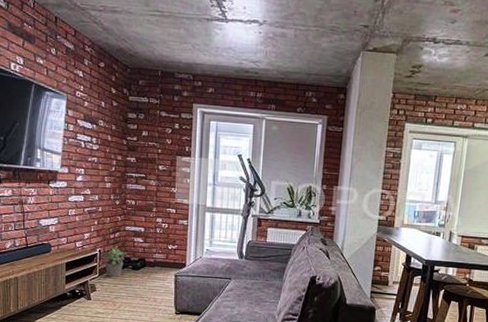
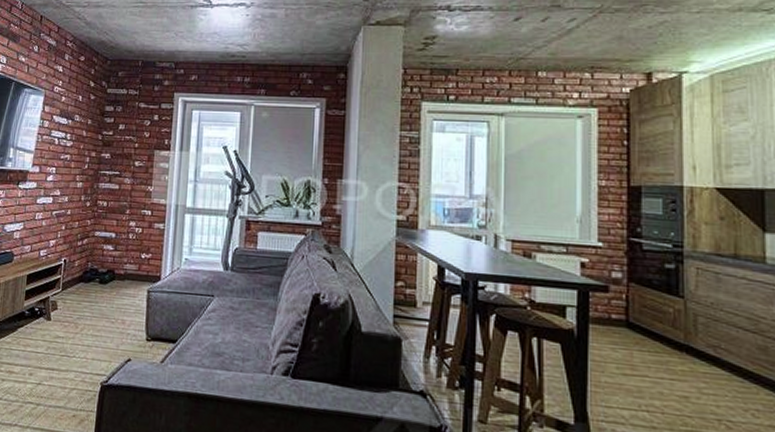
potted plant: present [103,245,127,277] -> none [68,254,95,293]

